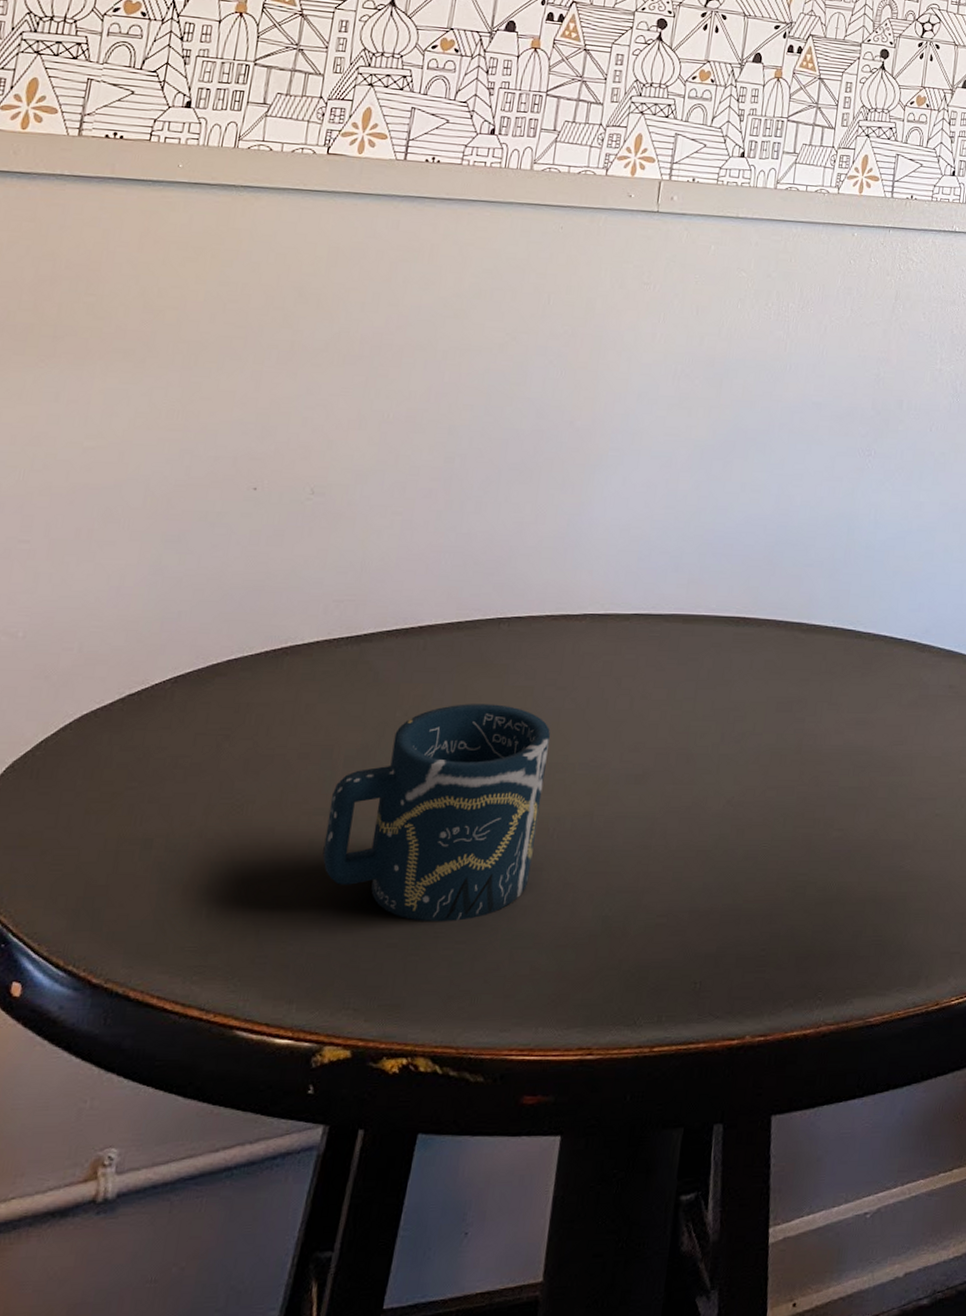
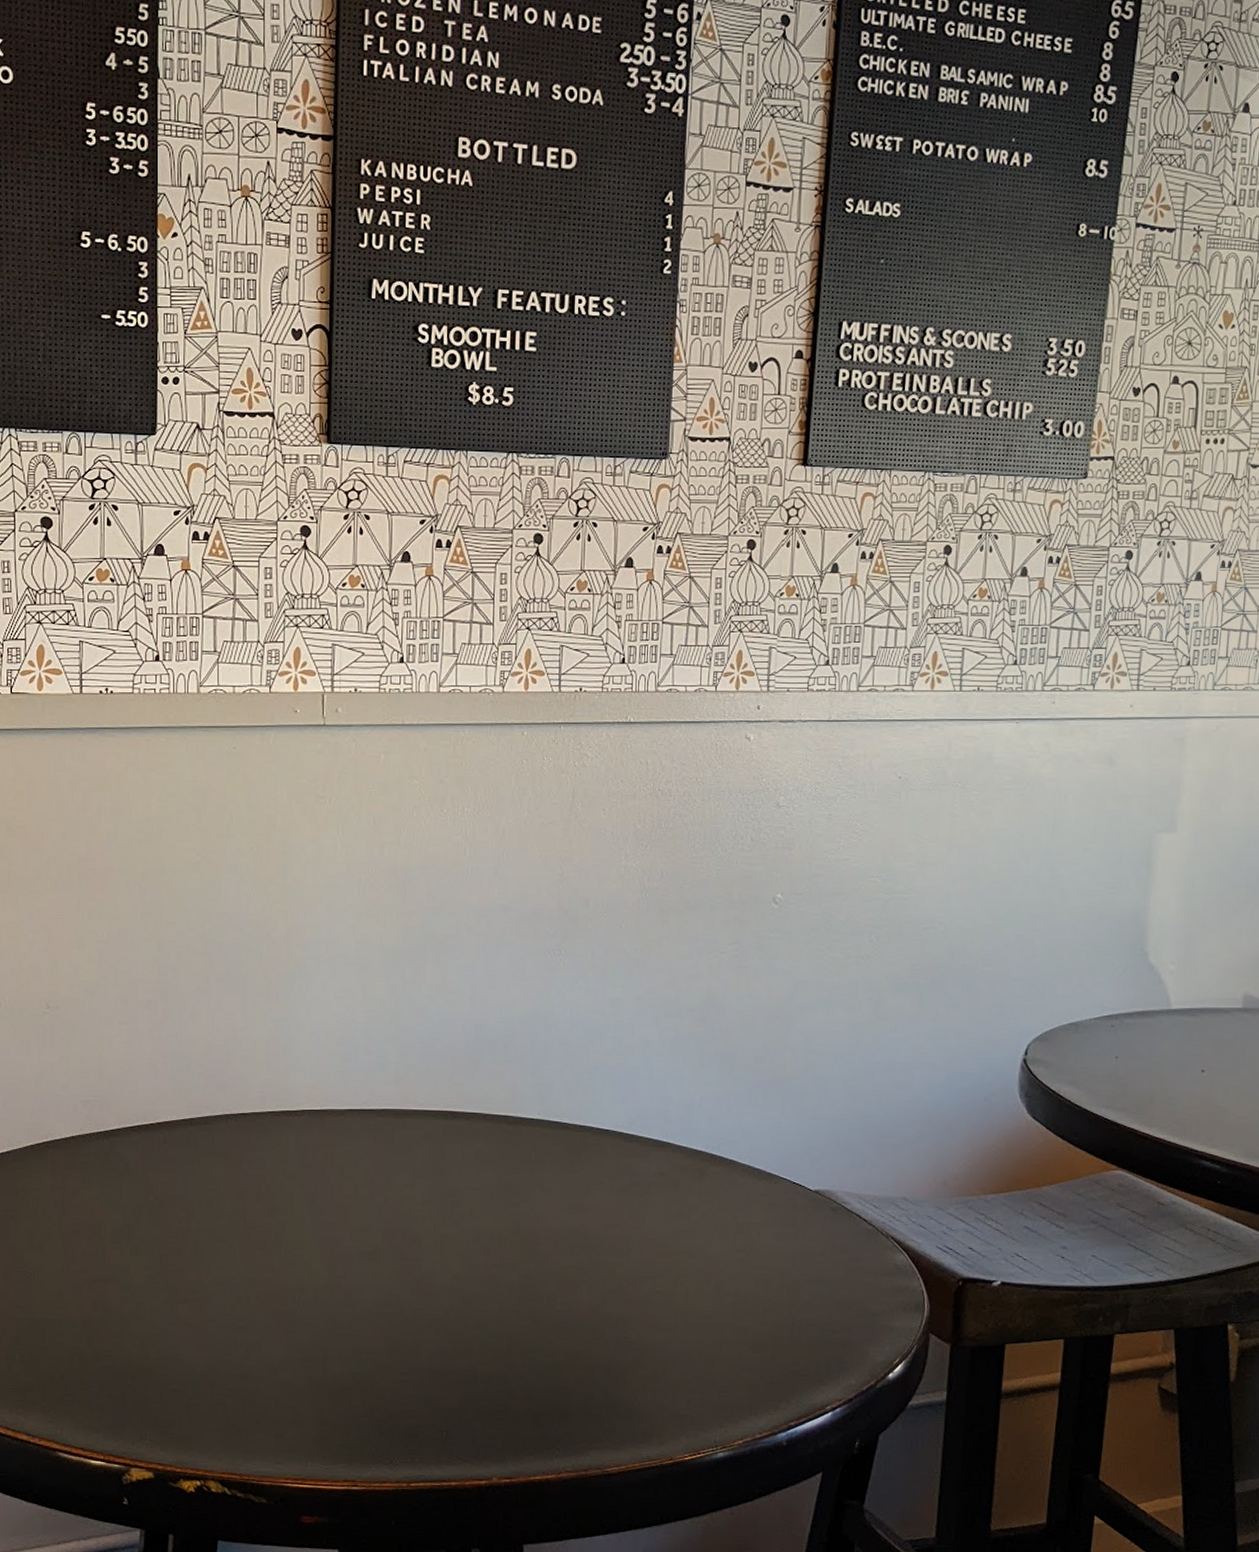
cup: present [322,704,550,922] -> none [105,1189,285,1373]

